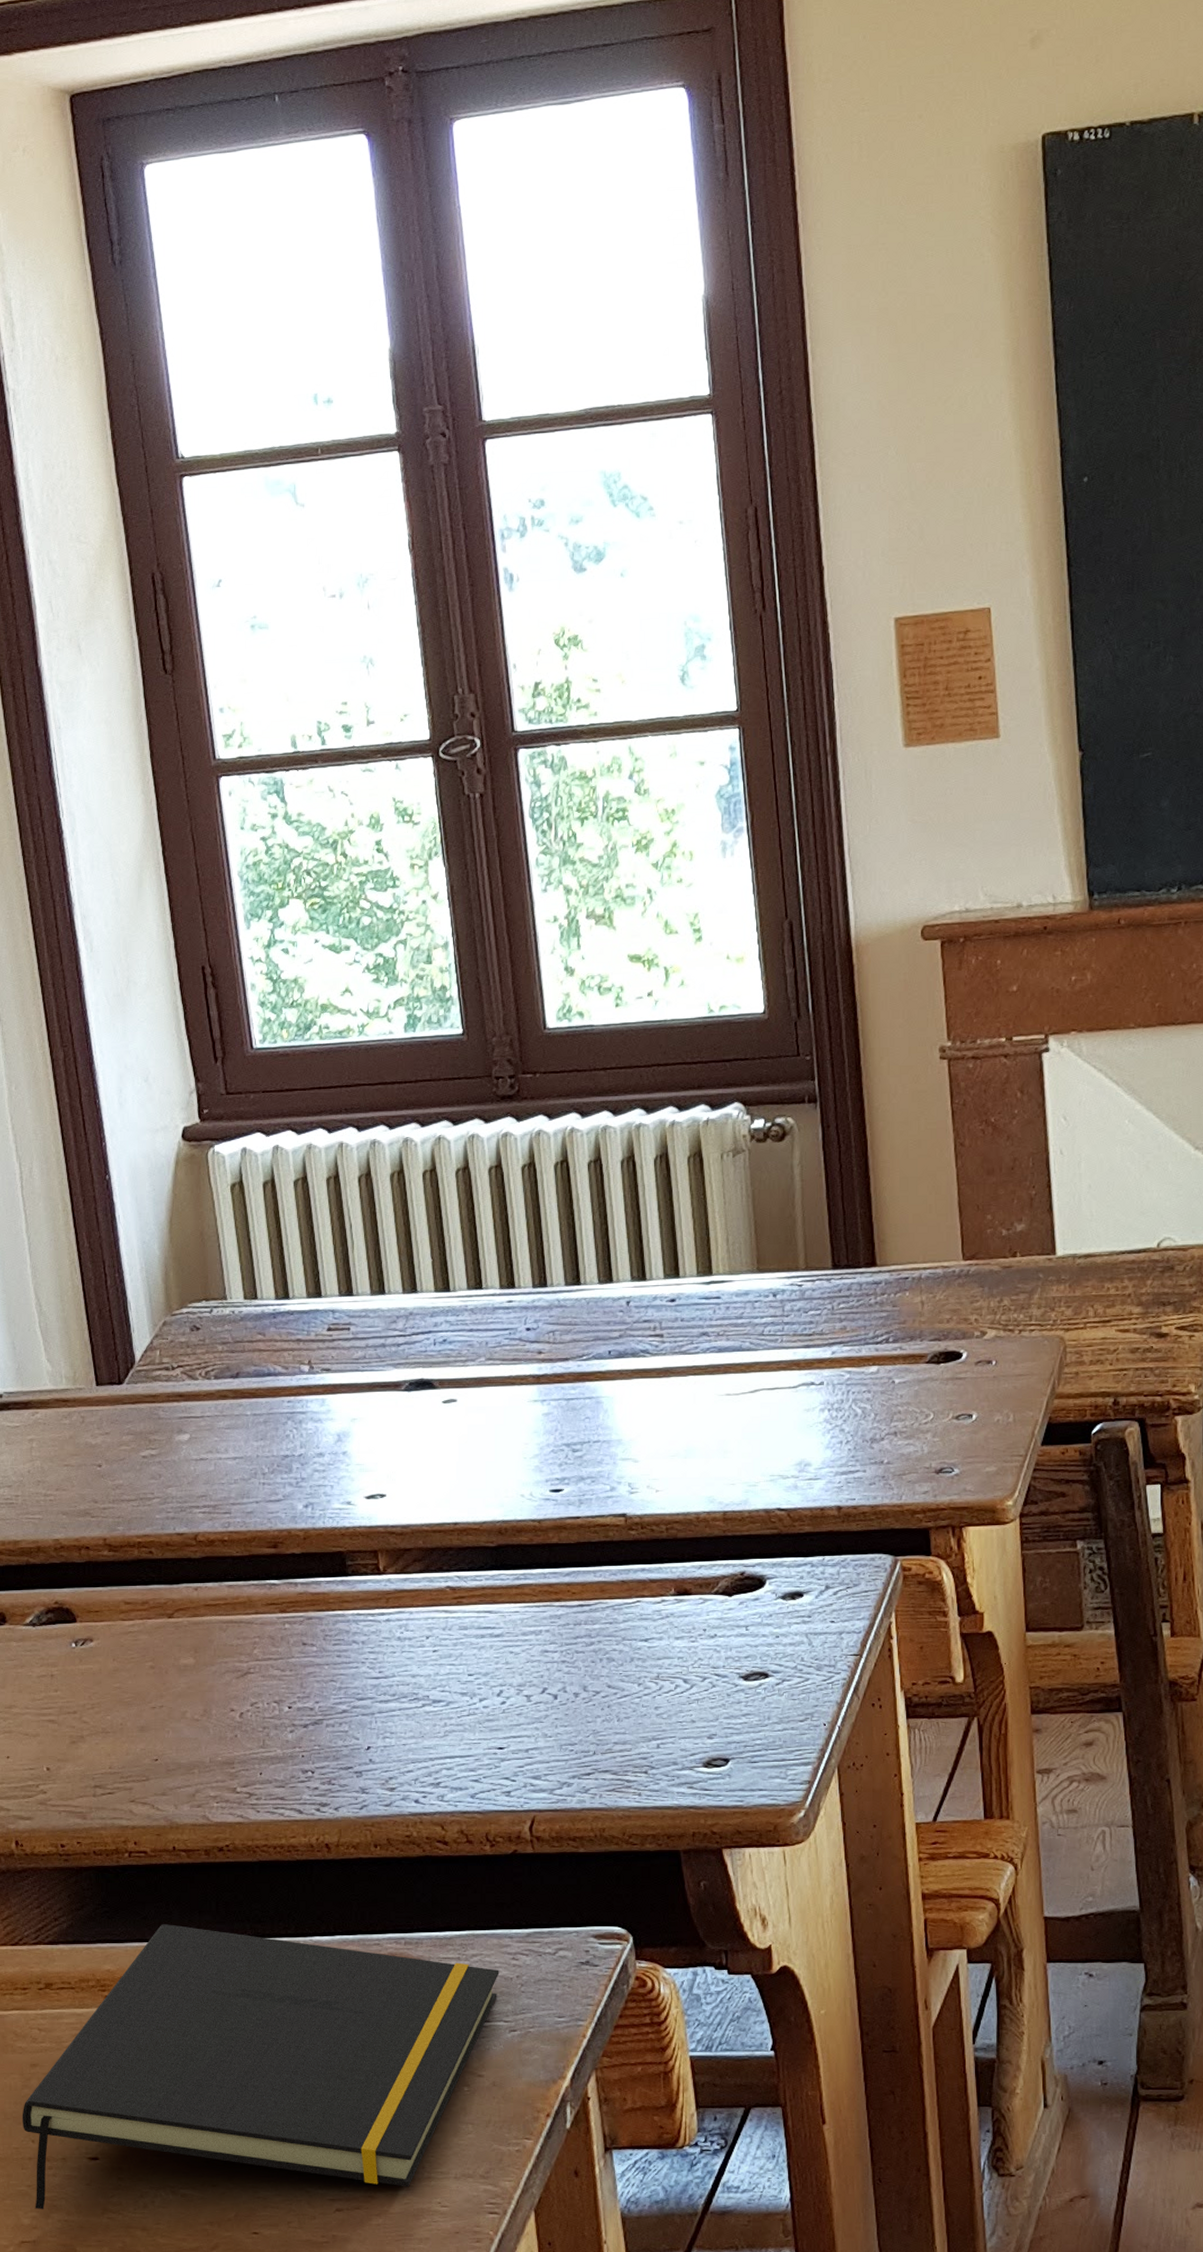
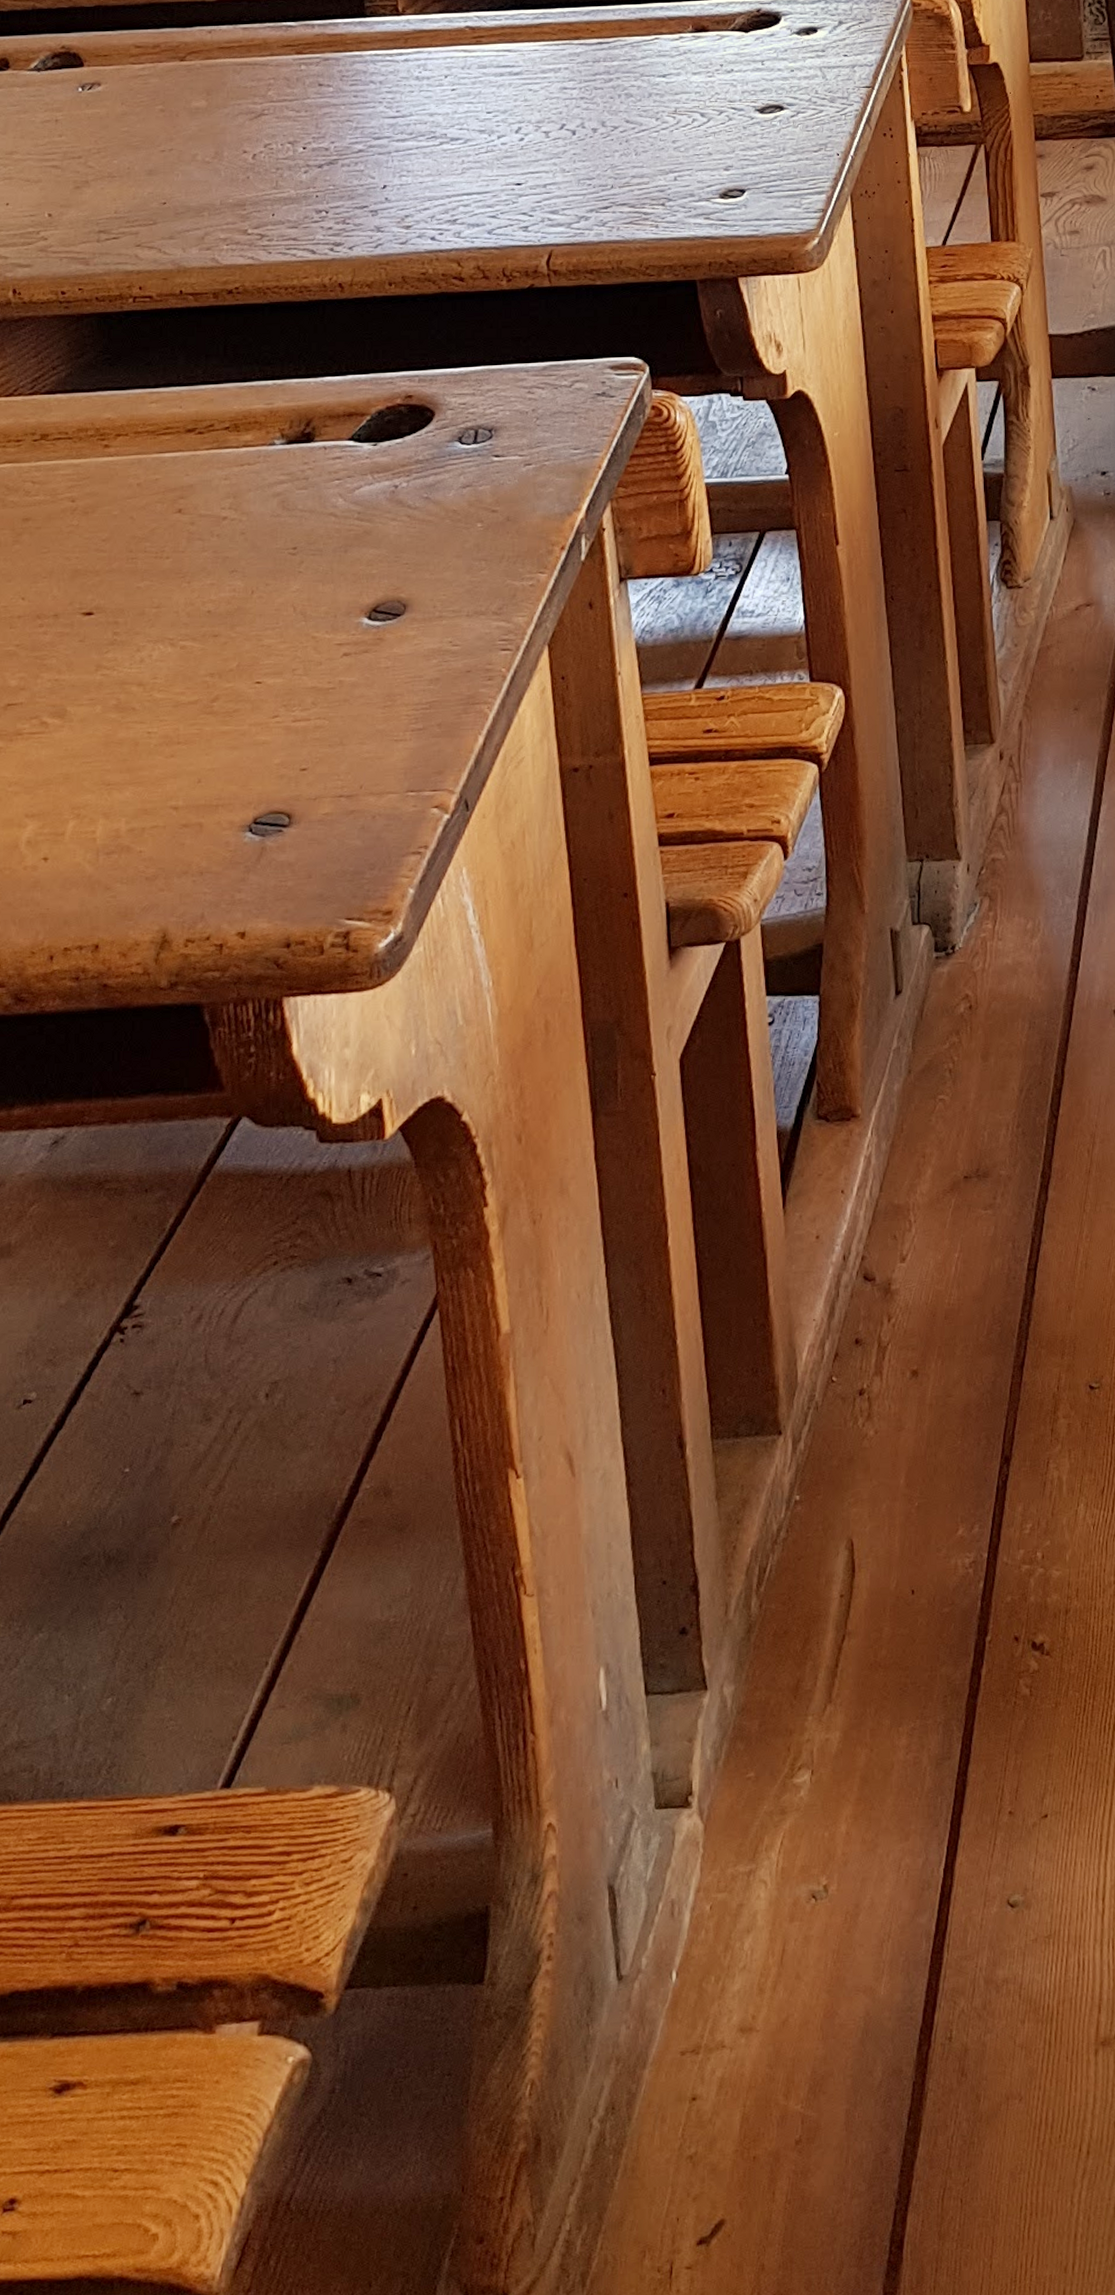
notepad: present [22,1924,499,2209] -> none [11,369,515,669]

